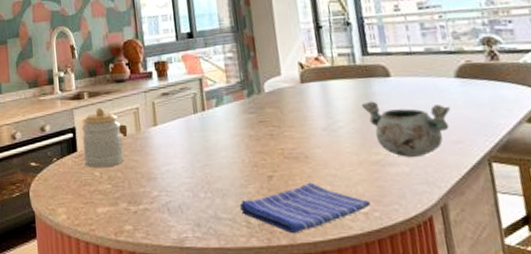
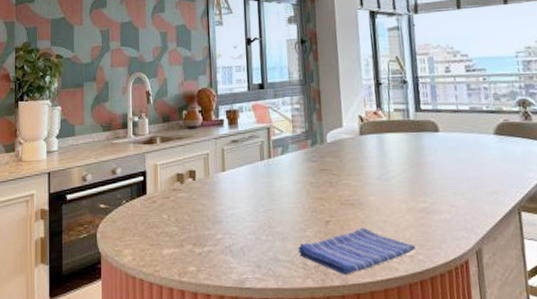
jar: present [81,107,124,168] -> none [152,152,192,211]
decorative bowl: present [361,101,451,157] -> none [412,153,489,206]

